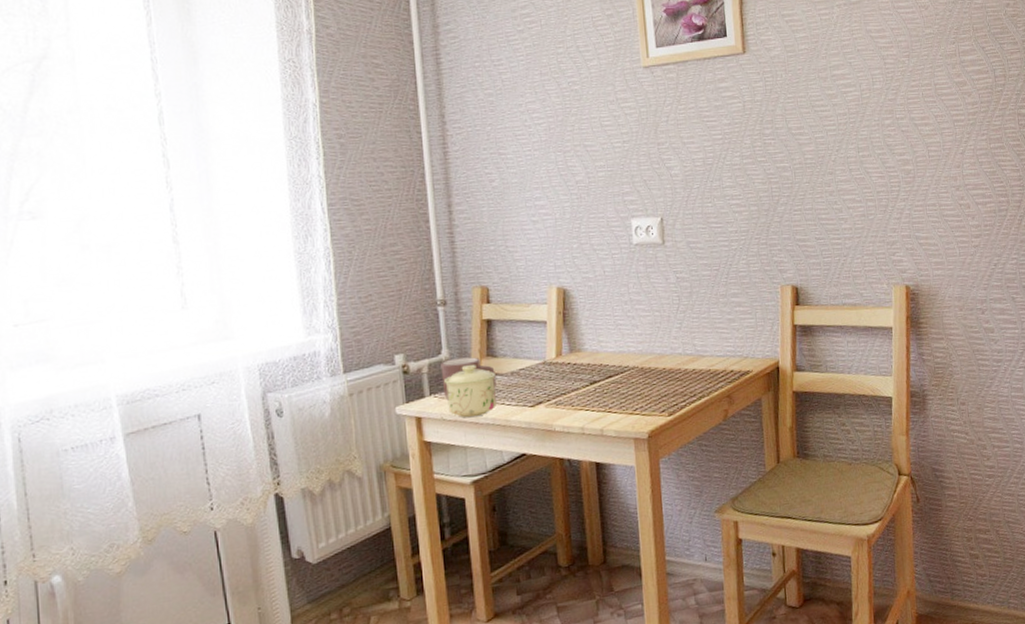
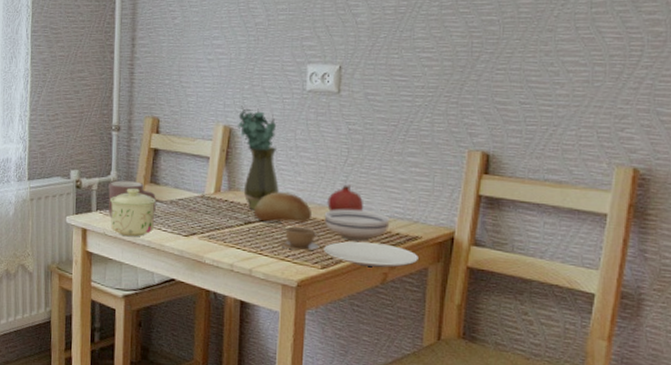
vase: none [571,265,619,369] -> present [238,105,279,209]
bread roll: none [597,346,653,379] -> present [253,192,311,223]
teacup: none [626,377,665,403] -> present [279,226,320,251]
bowl: none [664,353,724,384] -> present [324,209,390,241]
fruit: none [666,331,700,359] -> present [327,185,364,211]
plate: none [668,382,752,407] -> present [324,241,418,268]

